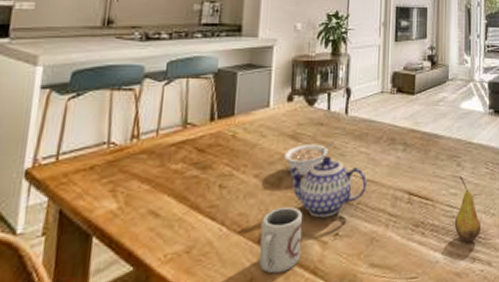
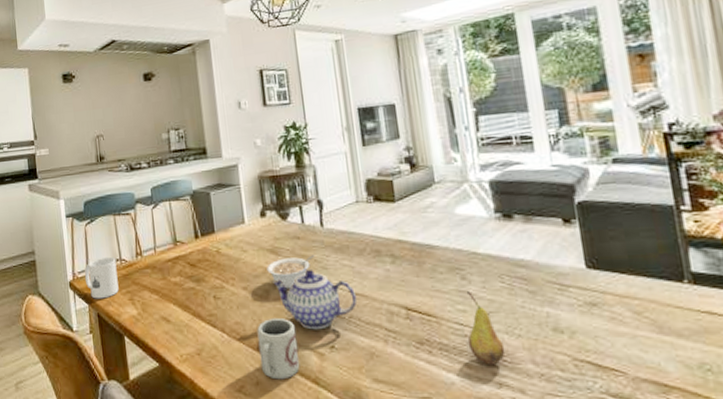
mug: none [50,139,102,192] -> present [84,256,119,299]

